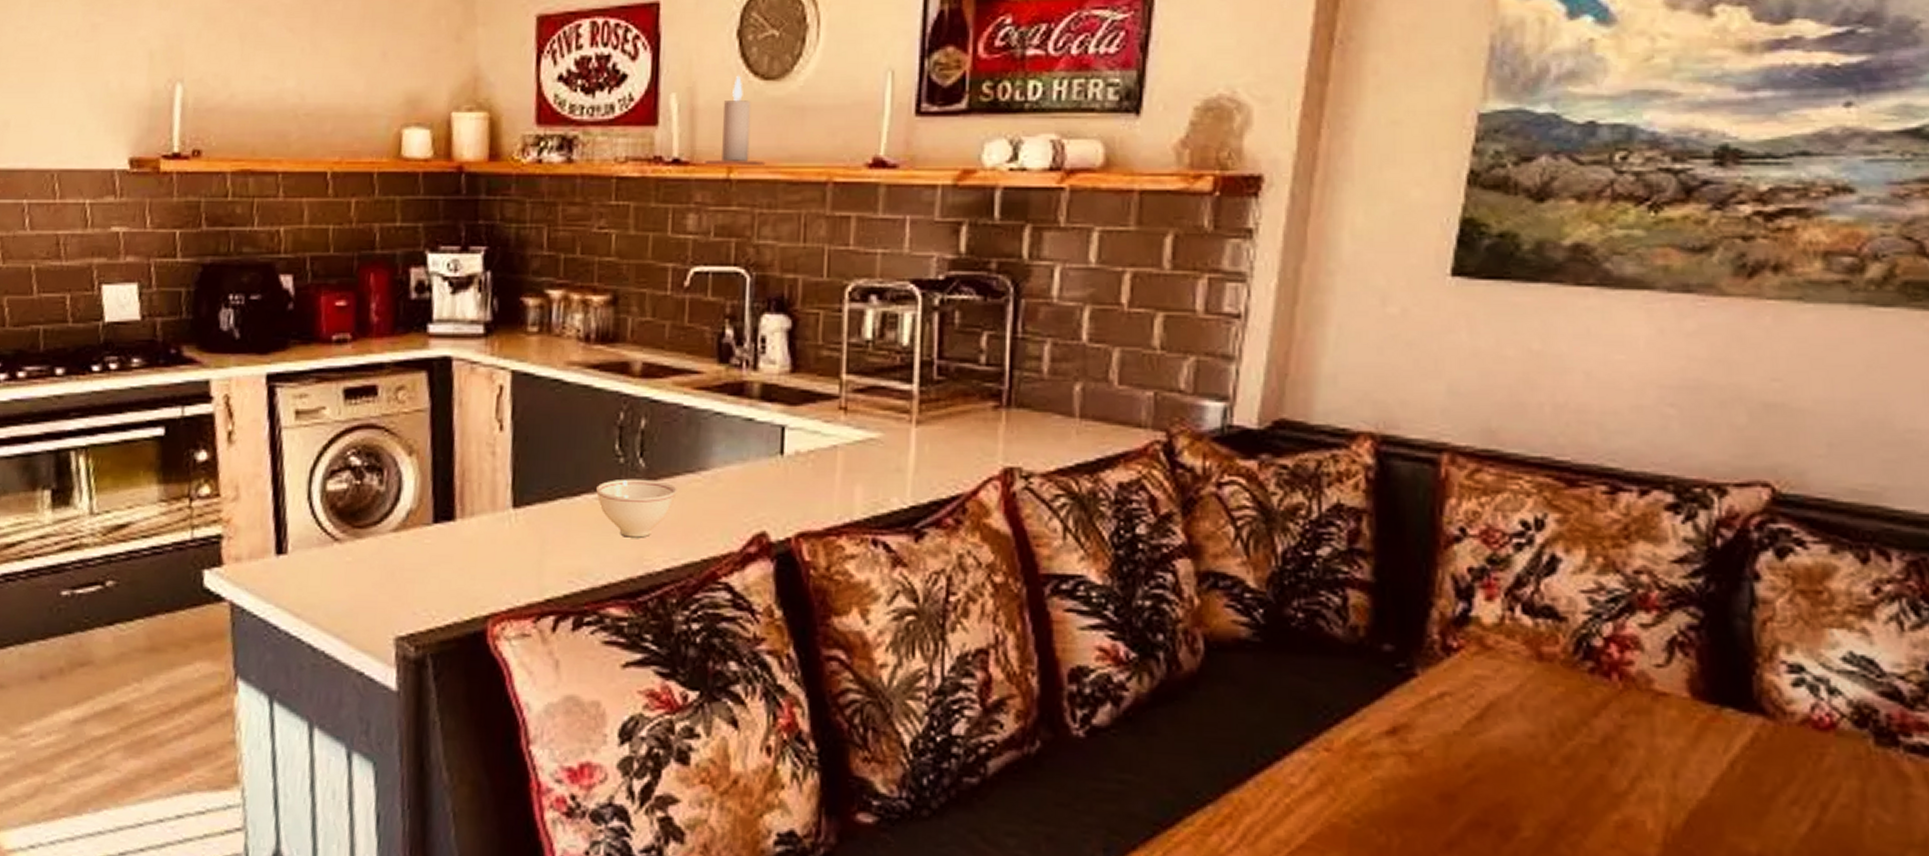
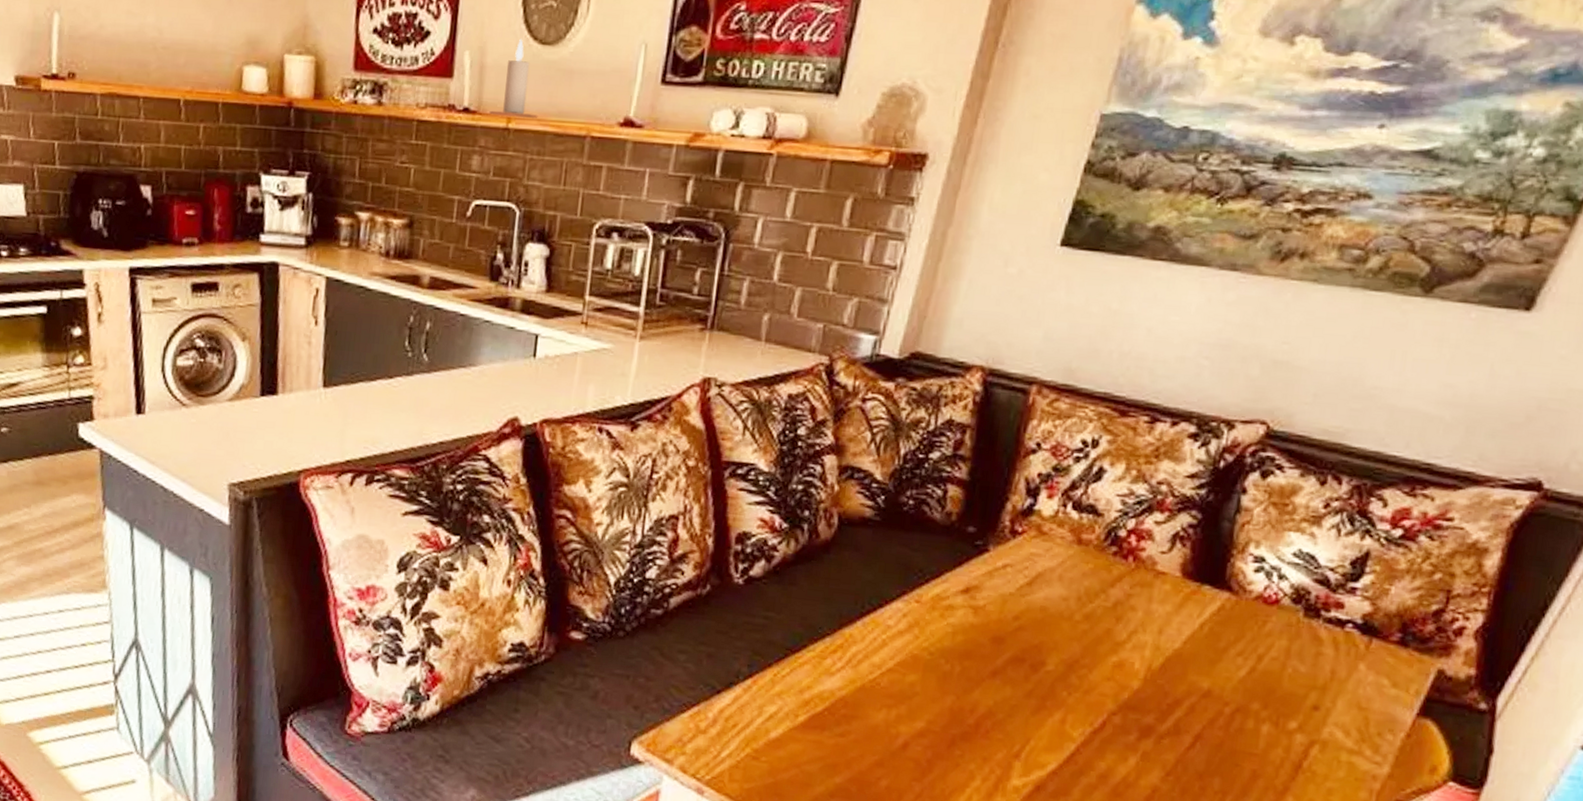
bowl: present [596,478,677,538] -> none [389,369,452,417]

